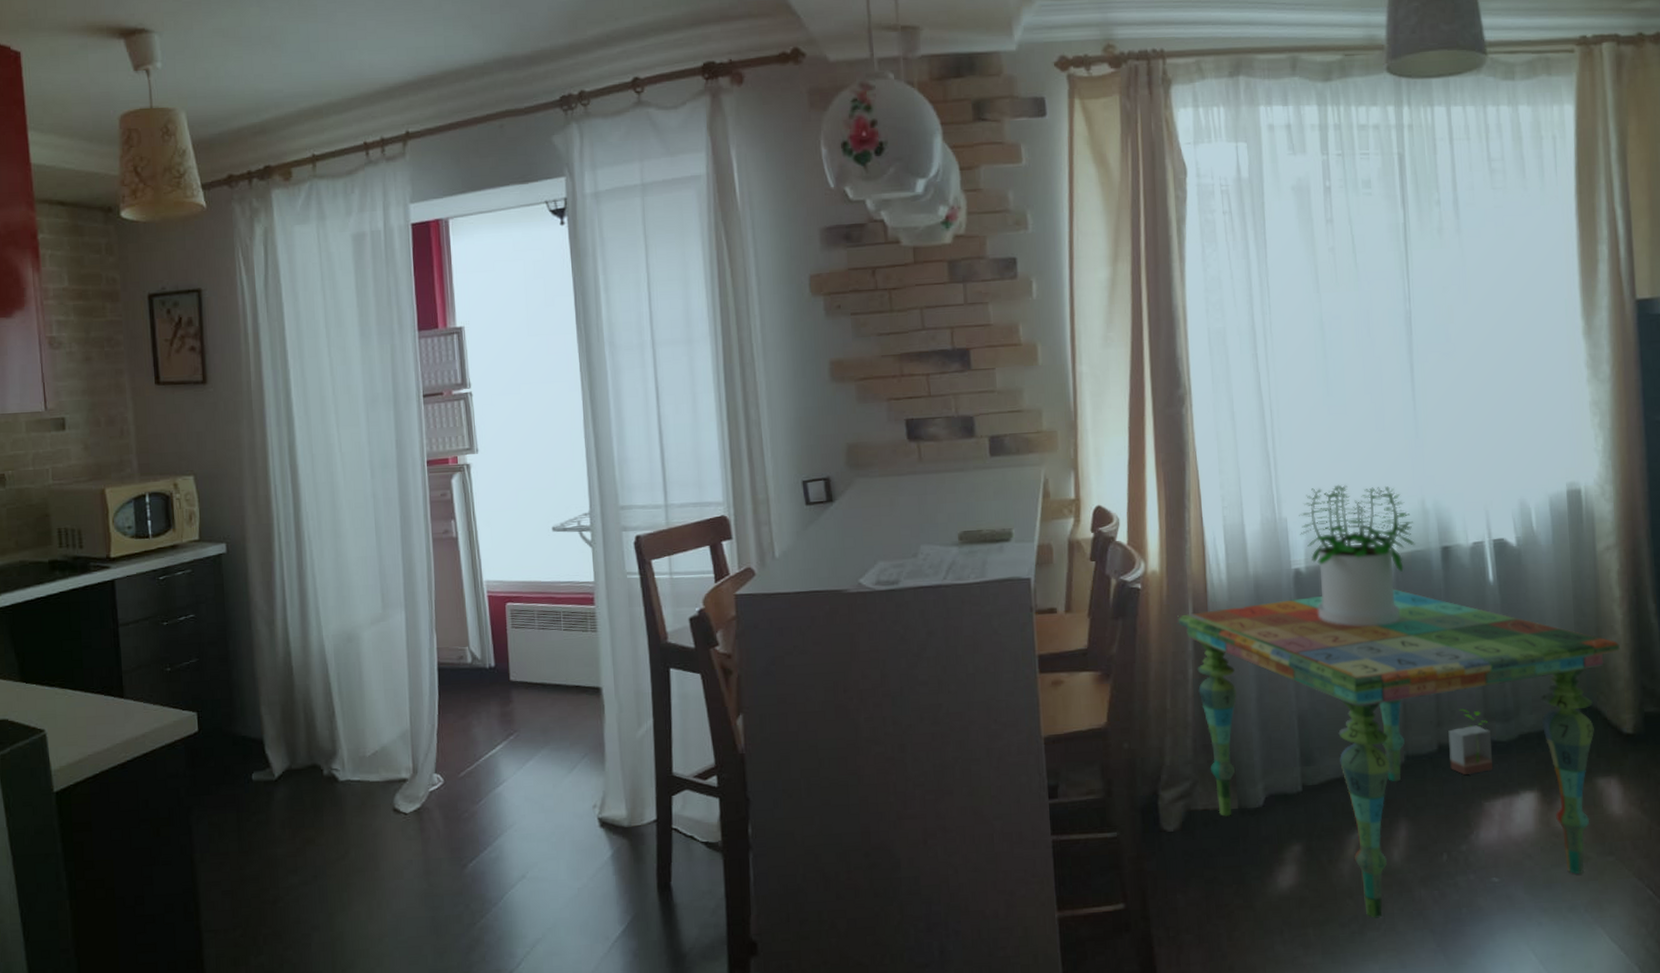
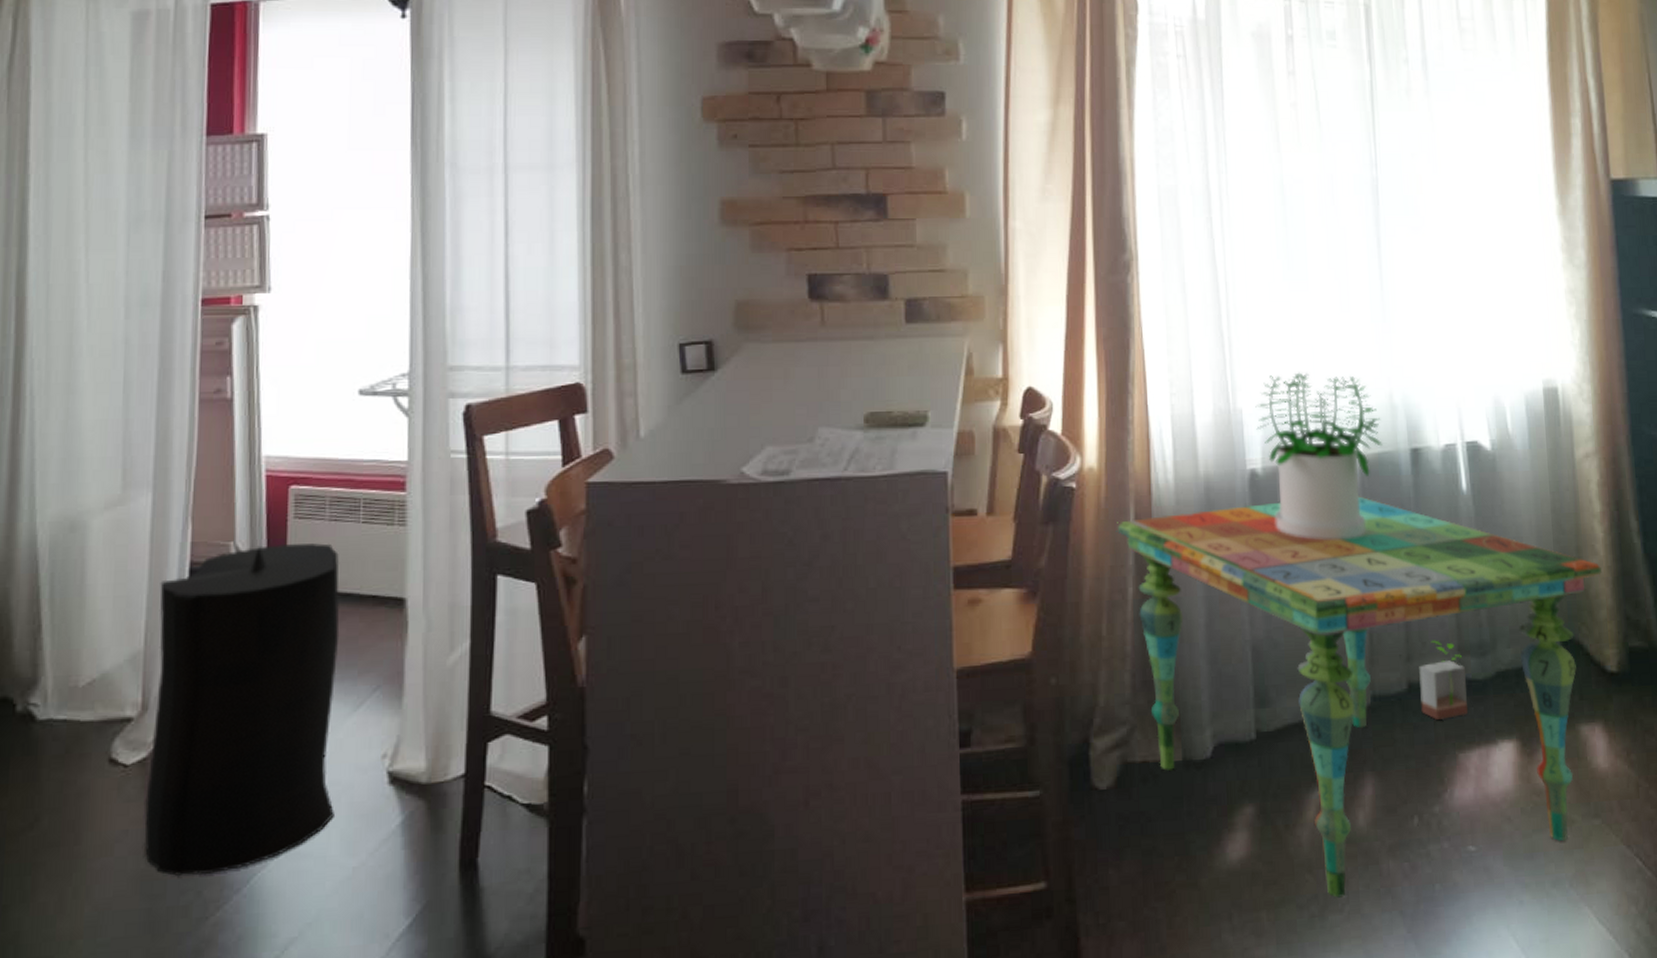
trash can: none [417,646,561,893] -> present [143,543,340,876]

